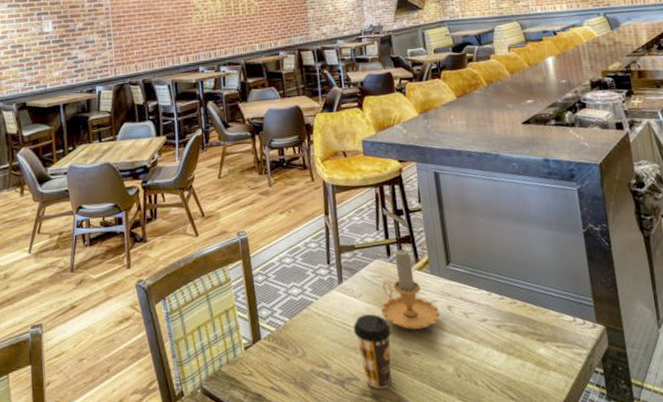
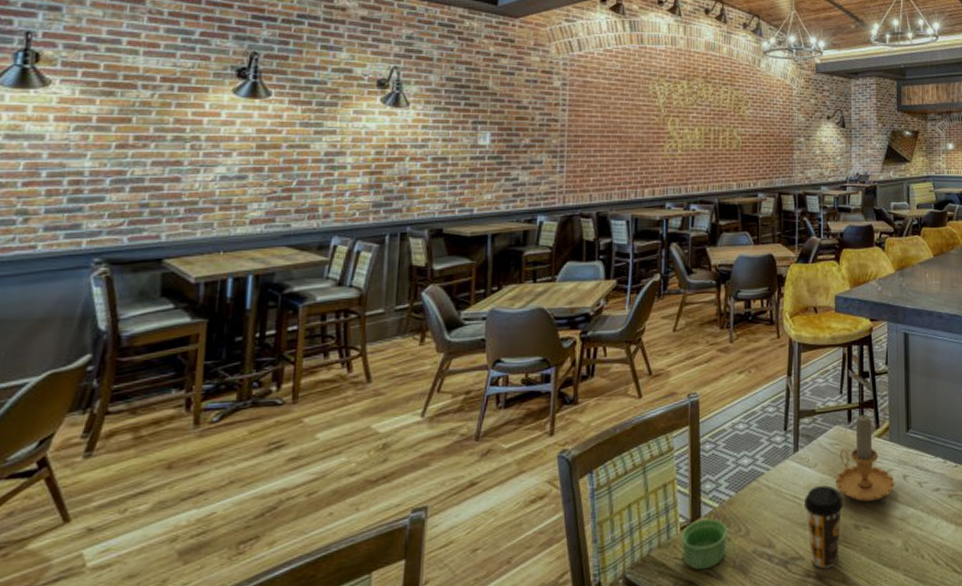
ramekin: none [245,340,287,385] -> present [681,518,728,570]

